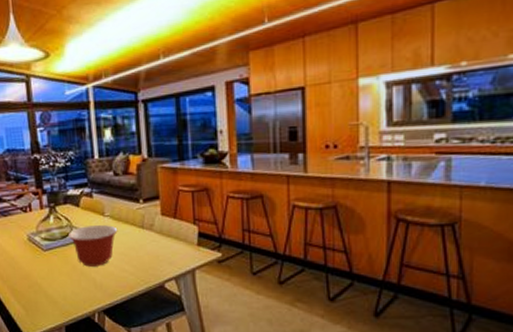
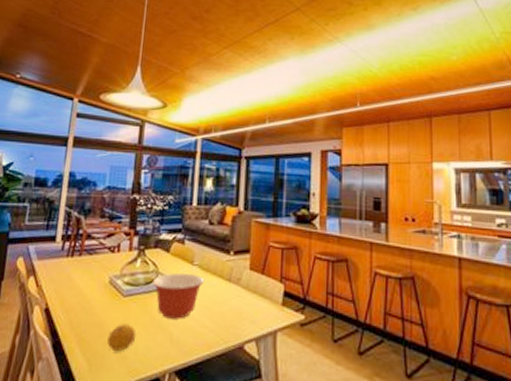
fruit: none [37,274,63,297] -> present [107,323,136,351]

